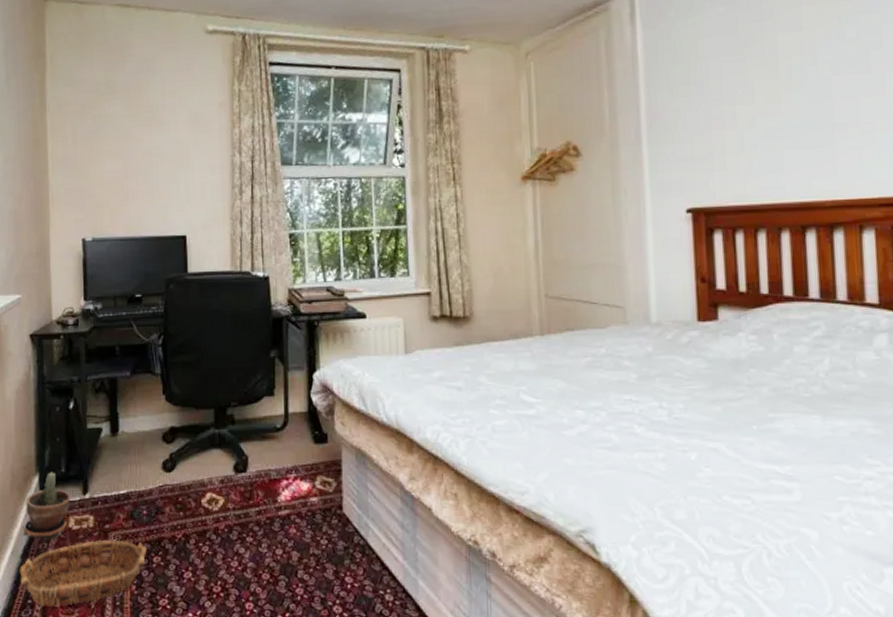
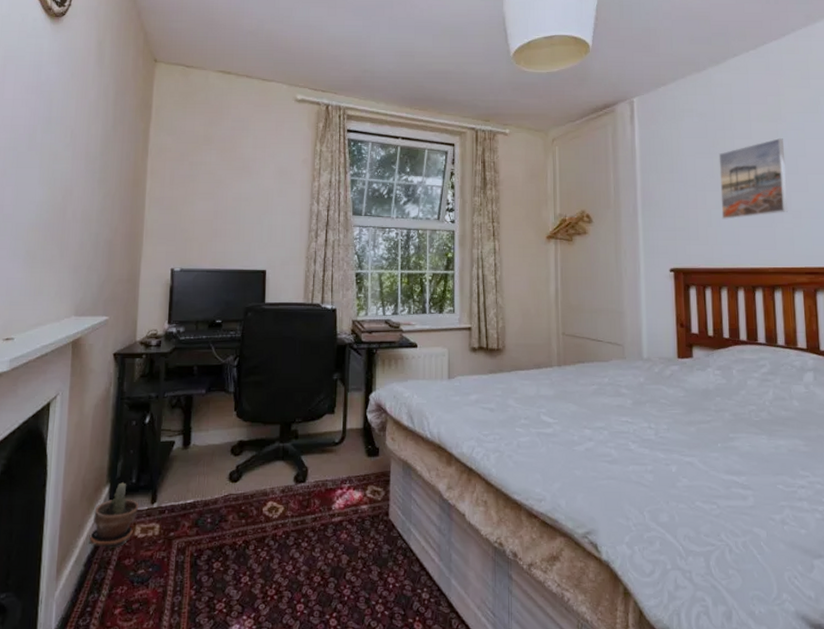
basket: present [19,539,147,607] -> none [81,547,208,613]
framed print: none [754,26,854,141] -> present [718,138,788,220]

